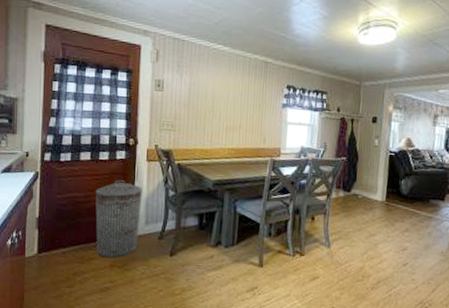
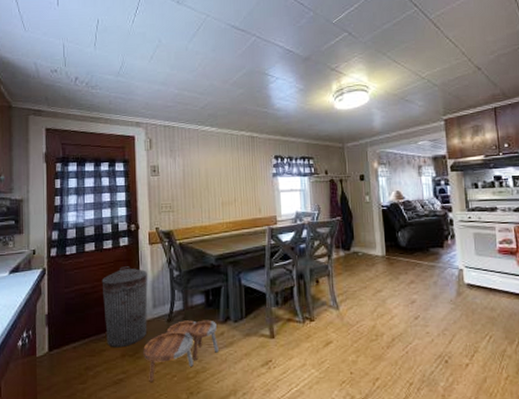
nesting tables: none [132,240,207,293] -> present [143,320,219,382]

